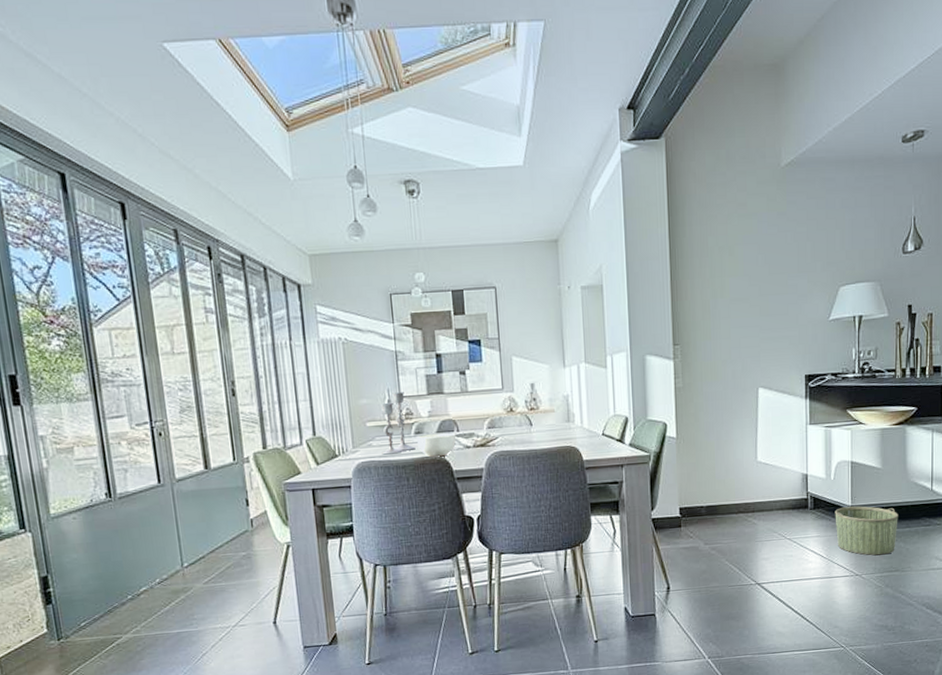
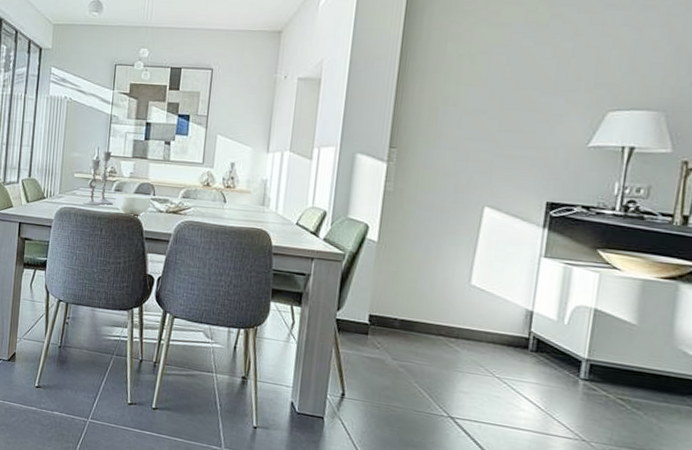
basket: present [835,506,898,556] -> none [561,358,654,428]

